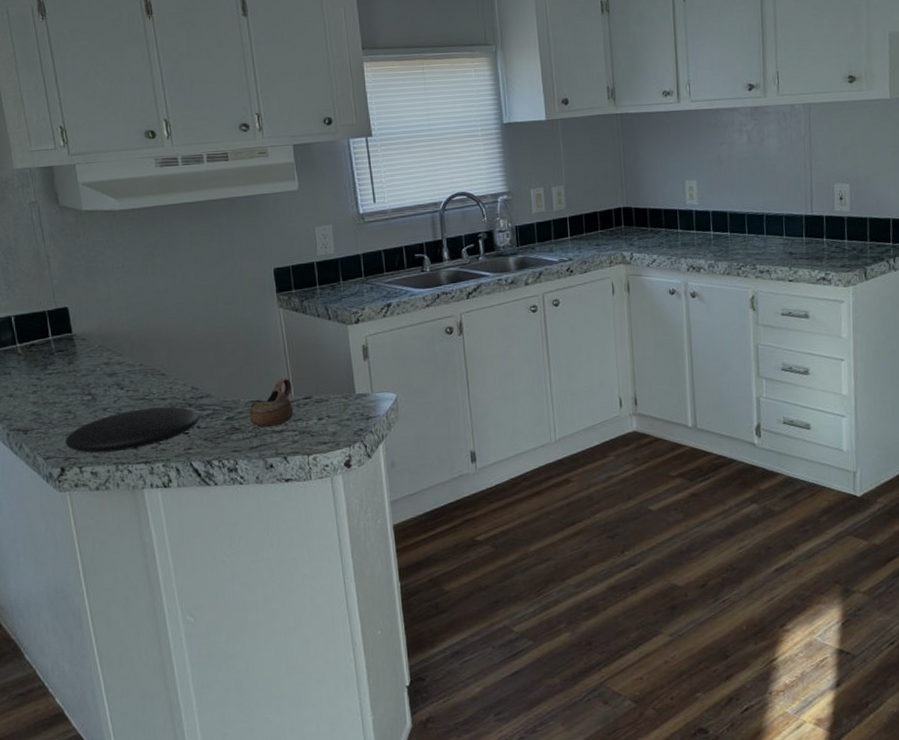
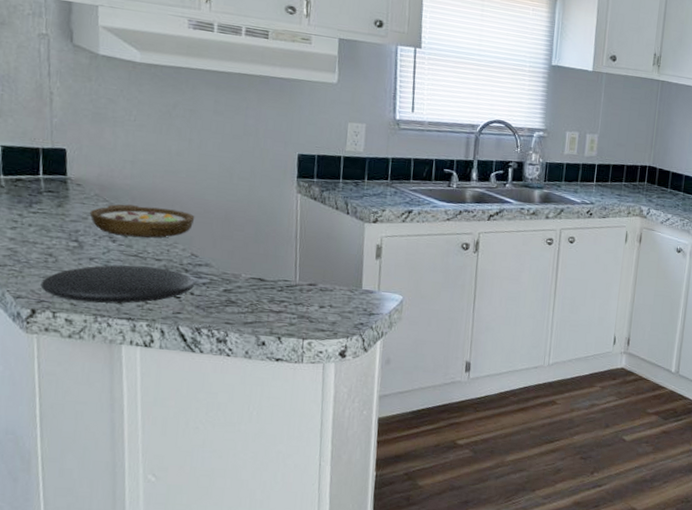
bowl: none [97,346,190,382] -> present [89,204,195,238]
cup: present [249,378,294,428] -> none [247,261,298,307]

